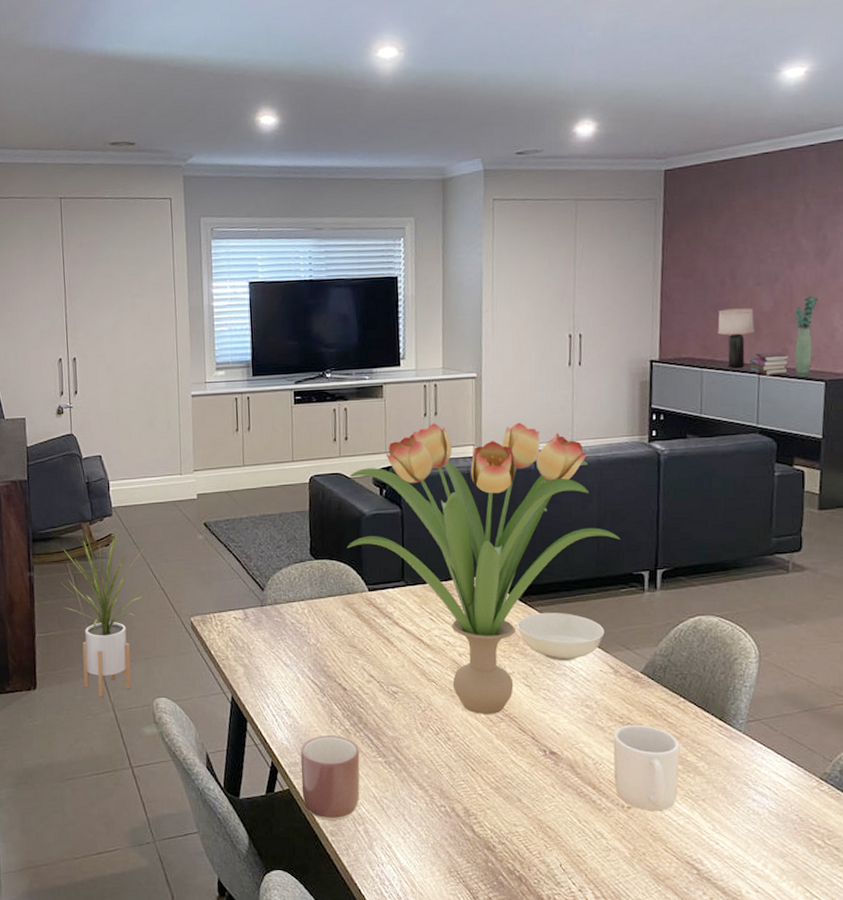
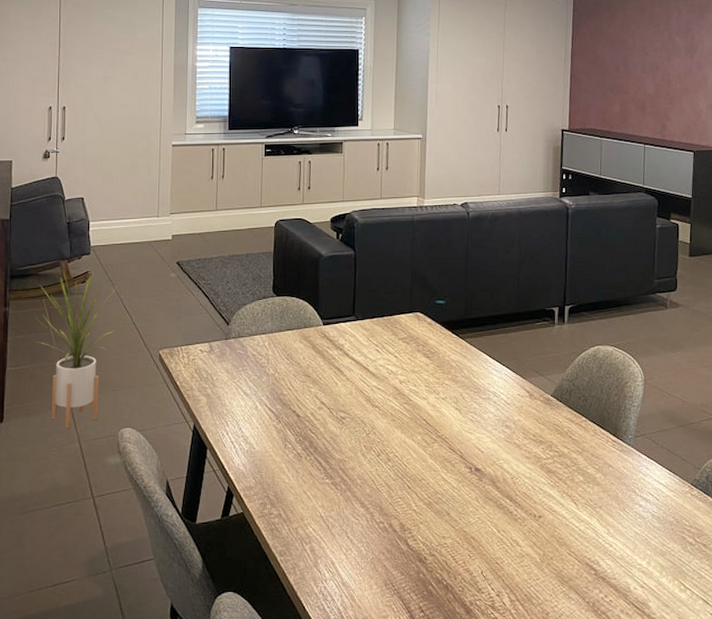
mug: present [301,736,360,820] -> none [255,460,309,541]
flower arrangement: present [346,422,621,714] -> none [305,176,537,436]
bowl: present [517,613,605,660] -> none [450,344,522,386]
mug: present [613,724,680,812] -> none [527,441,582,520]
table lamp: present [717,308,755,368] -> none [613,90,642,138]
books: present [748,351,789,376] -> none [636,126,667,146]
vase: present [794,293,819,378] -> none [671,81,689,148]

